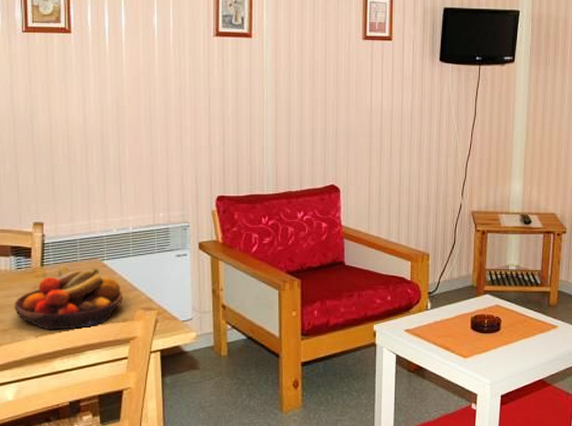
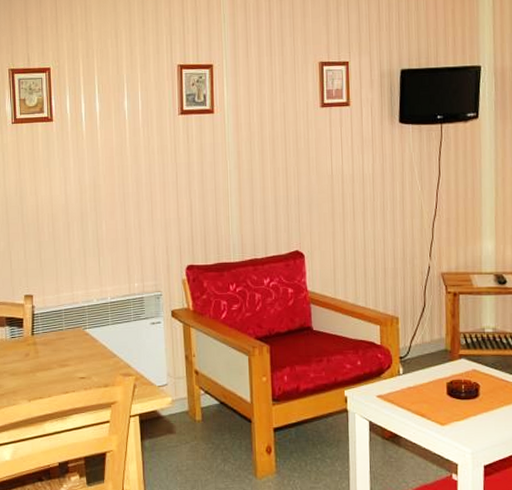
fruit bowl: present [14,265,124,330] -> none [9,334,105,395]

